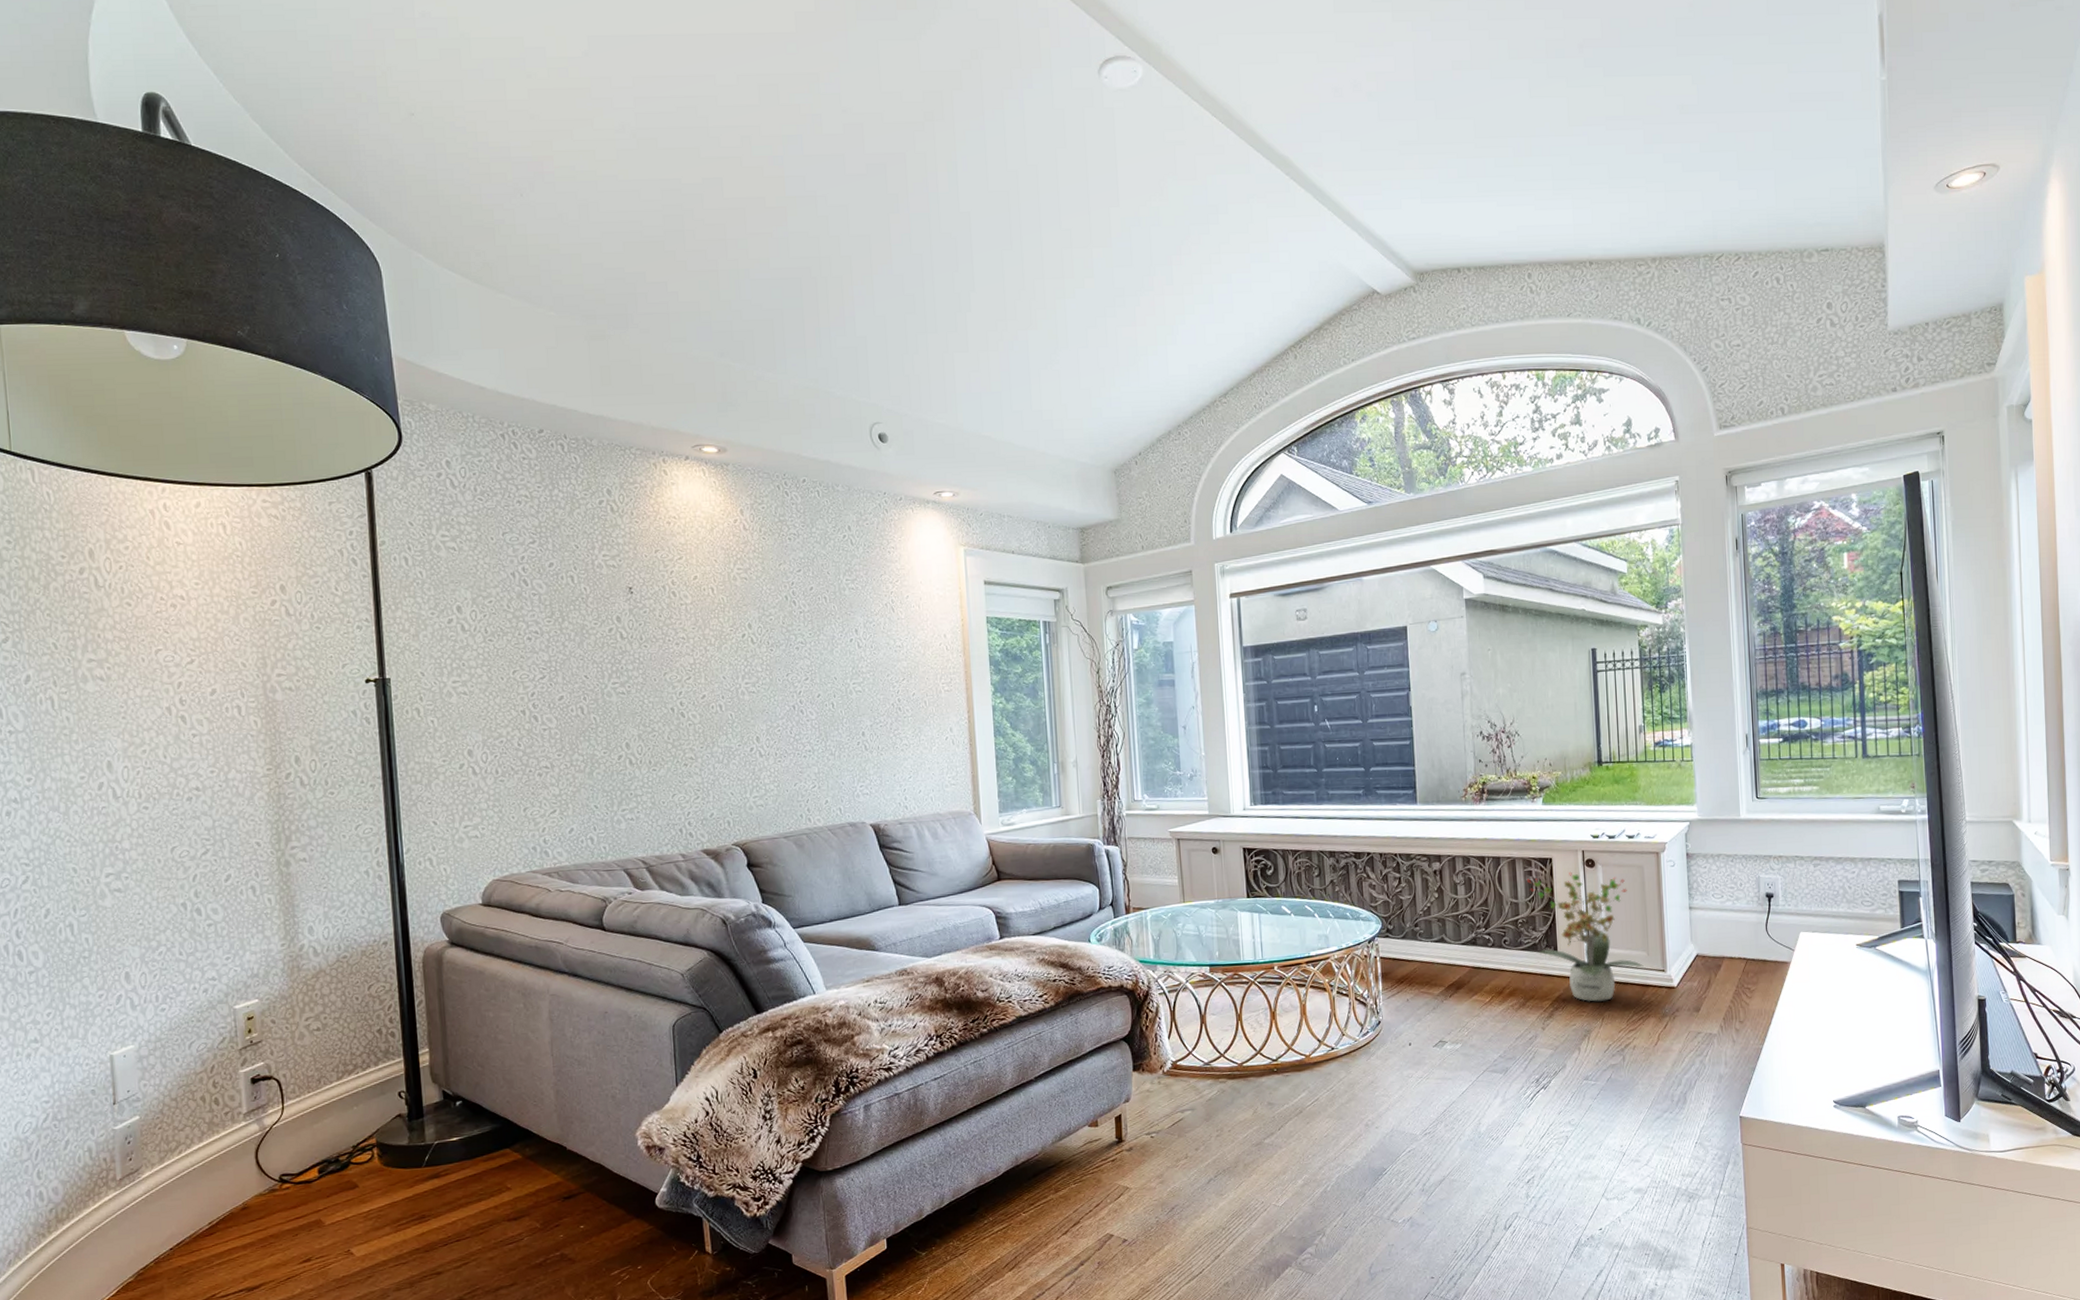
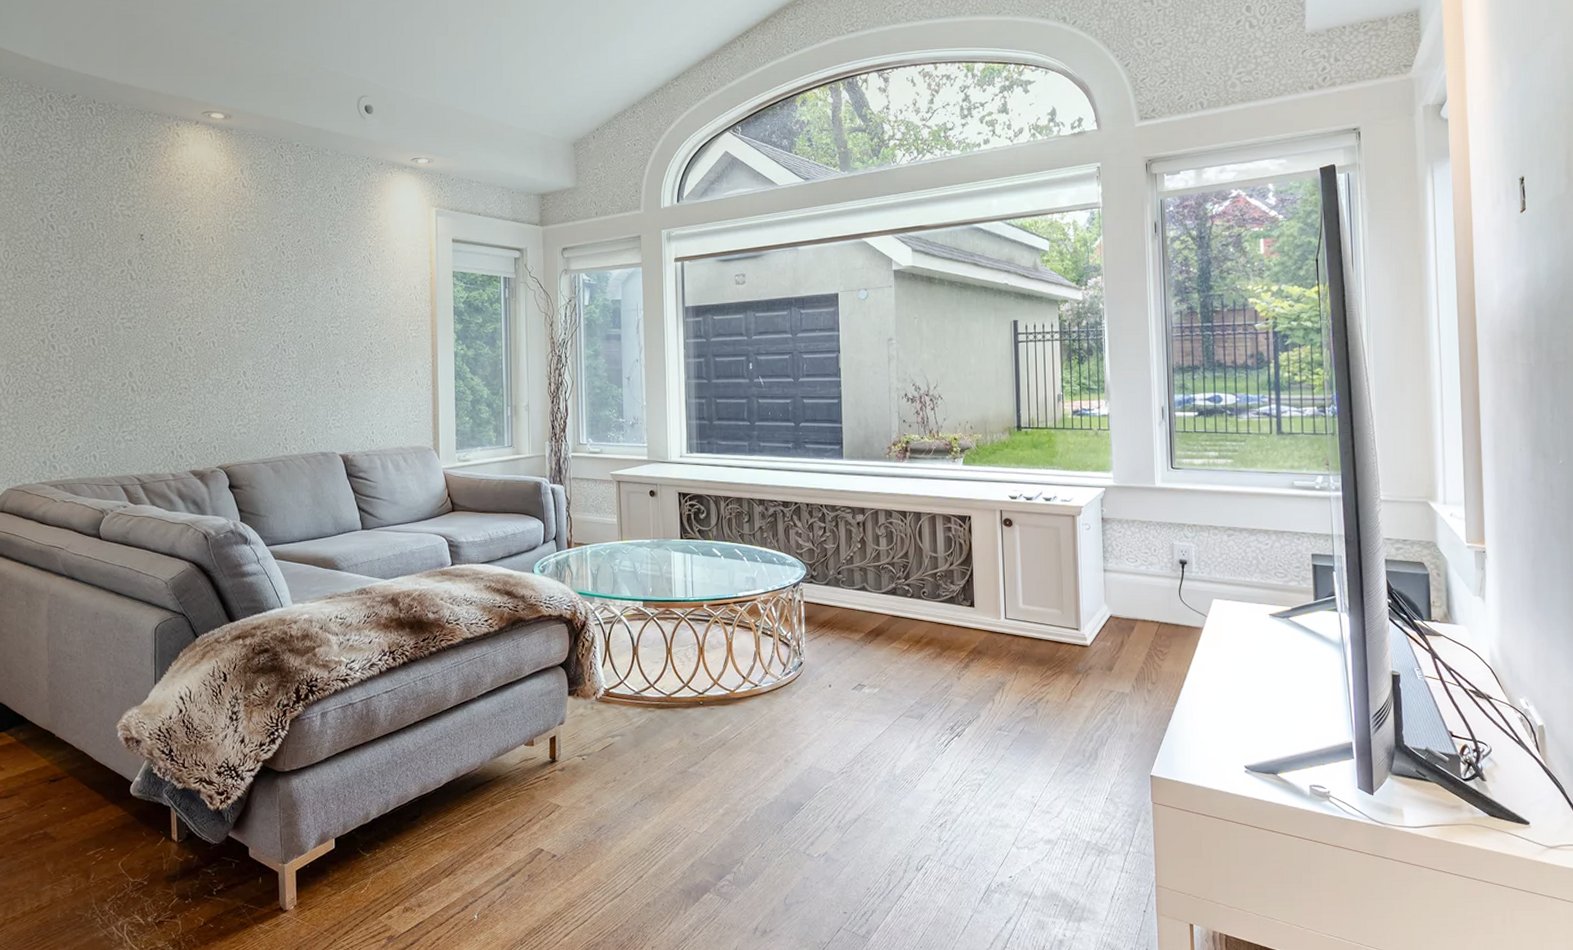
potted plant: present [1526,871,1644,1002] -> none [945,529,1058,656]

